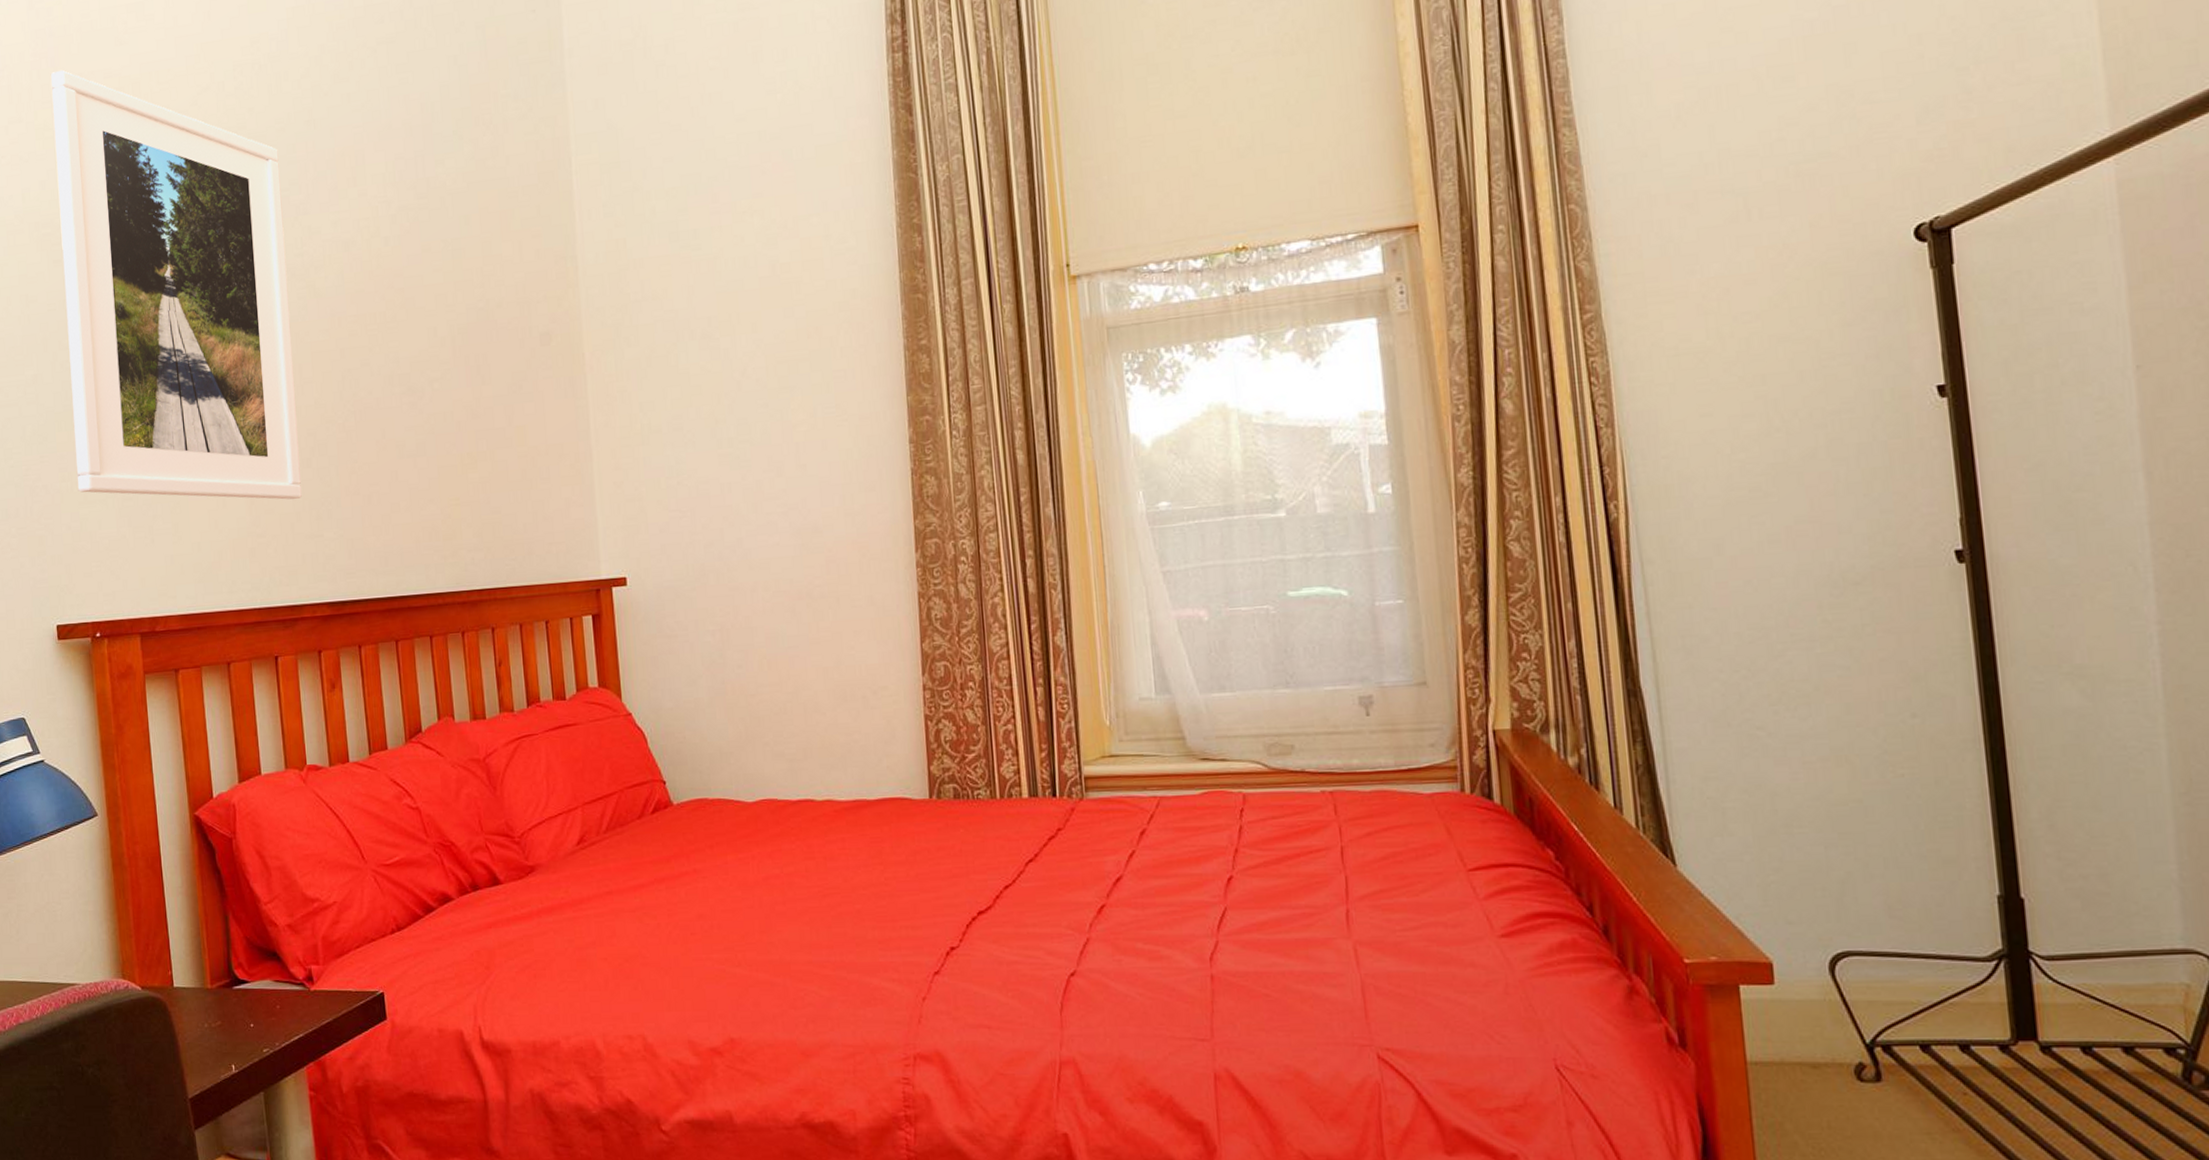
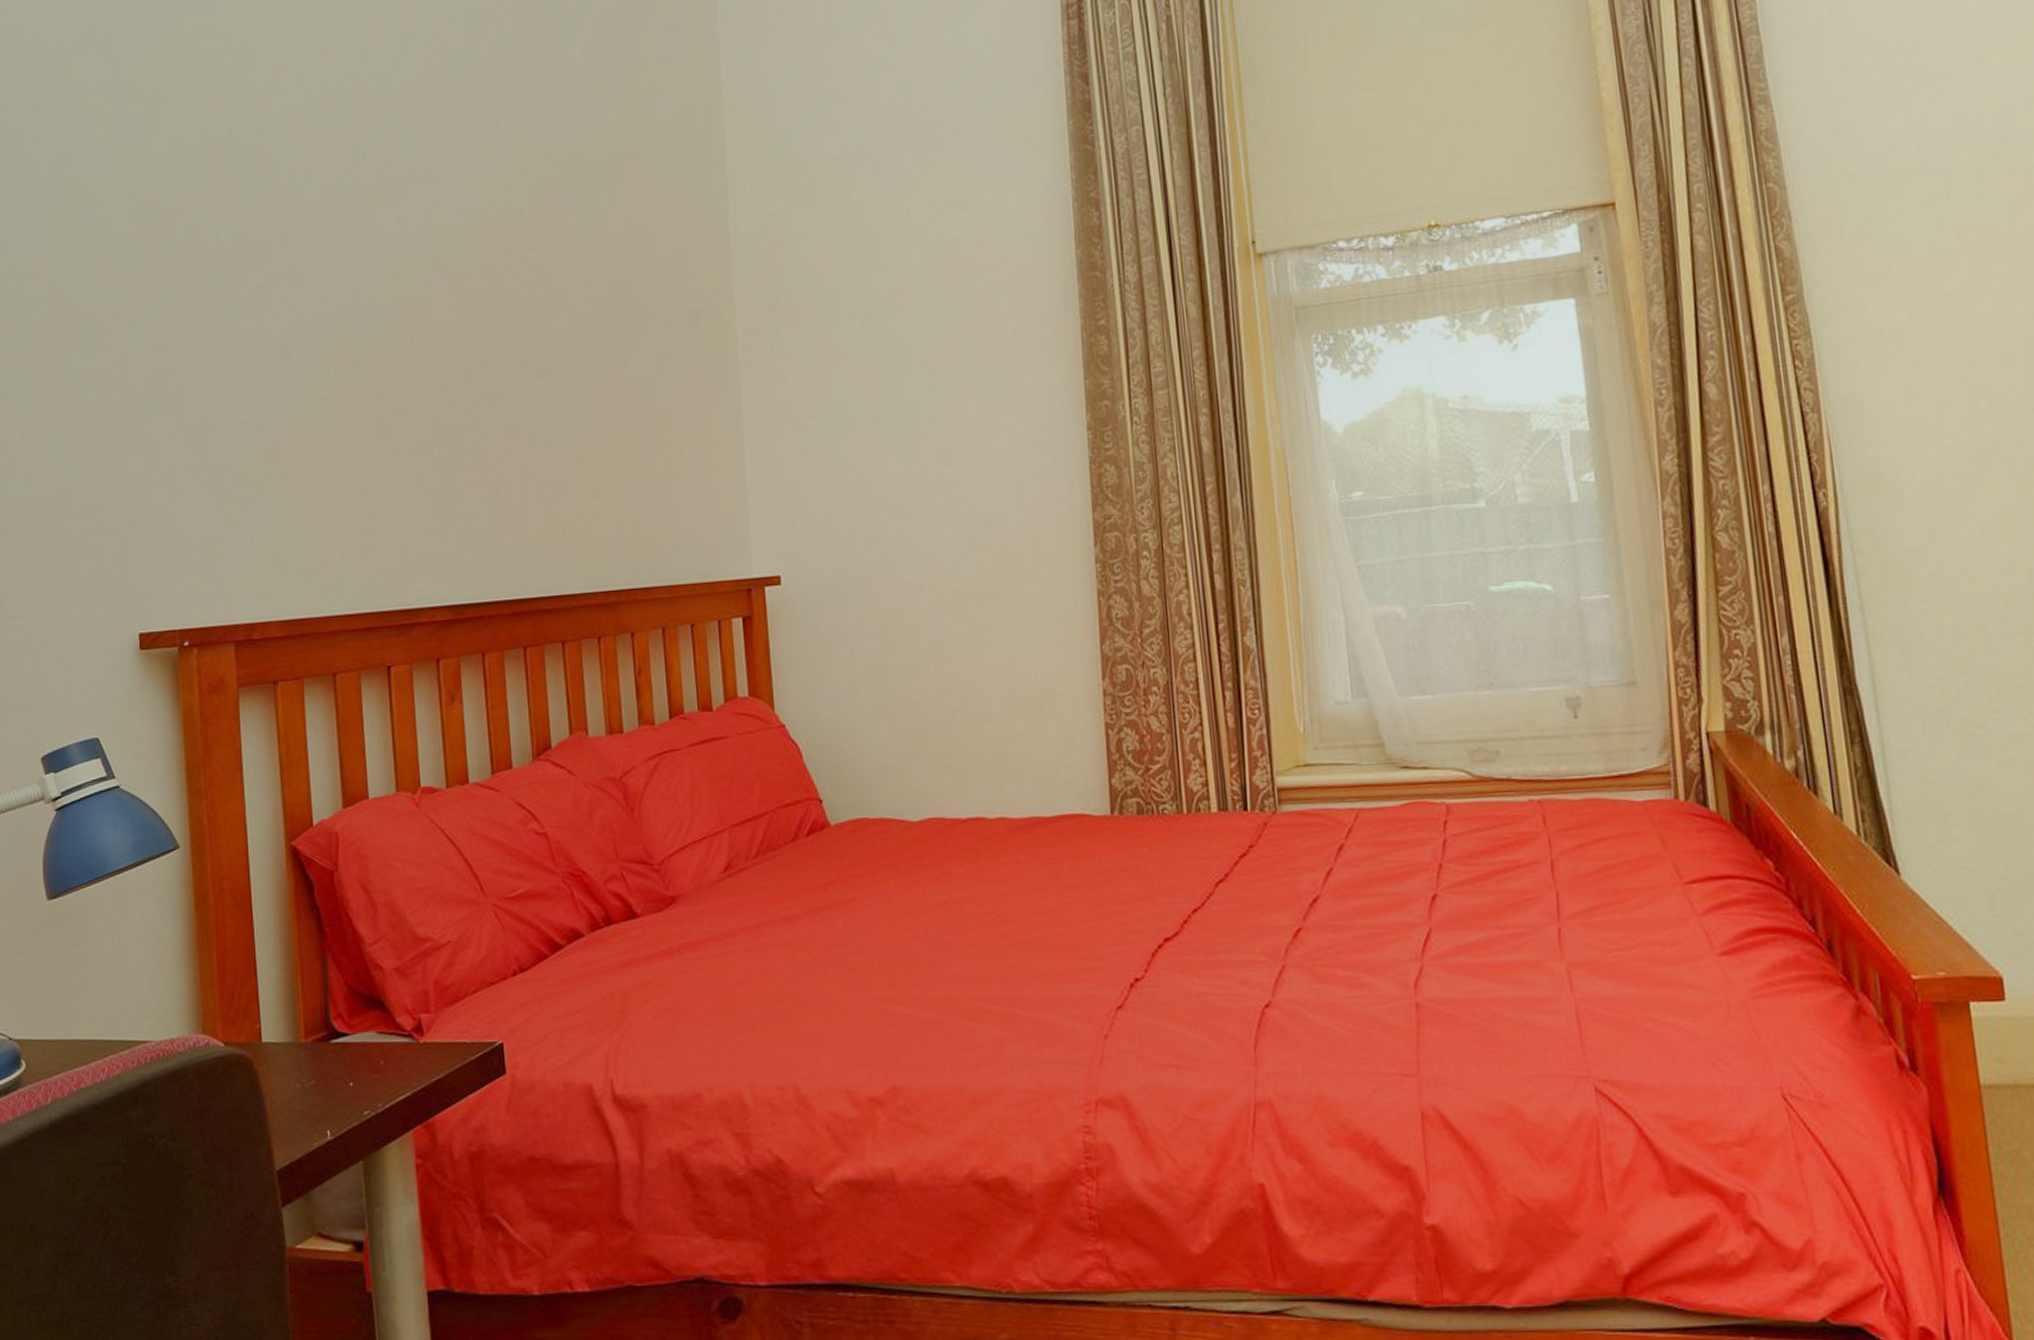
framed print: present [50,69,302,500] -> none [151,26,422,493]

